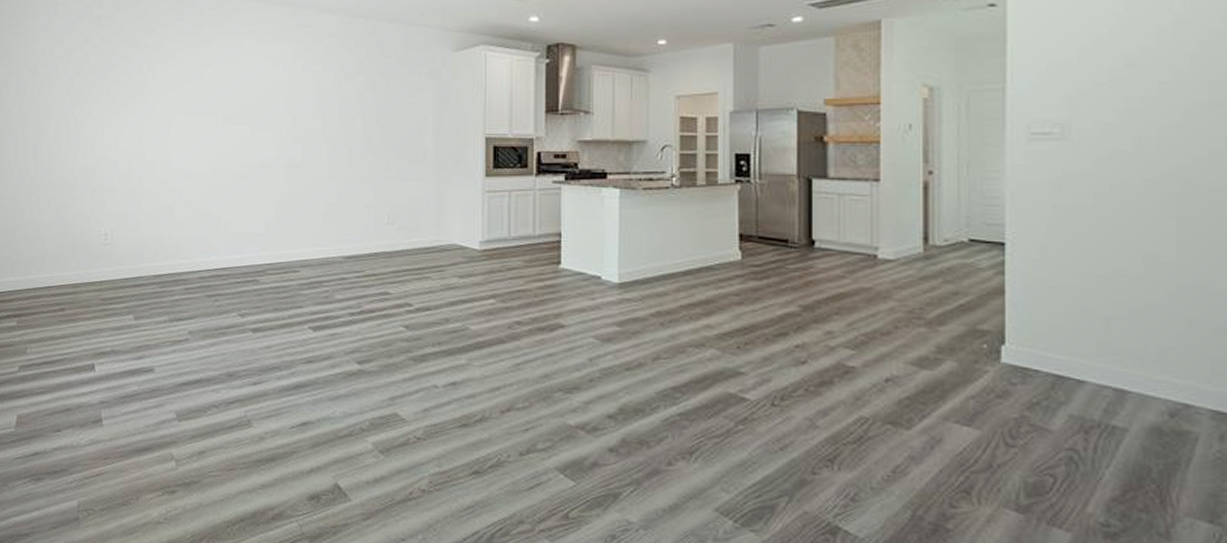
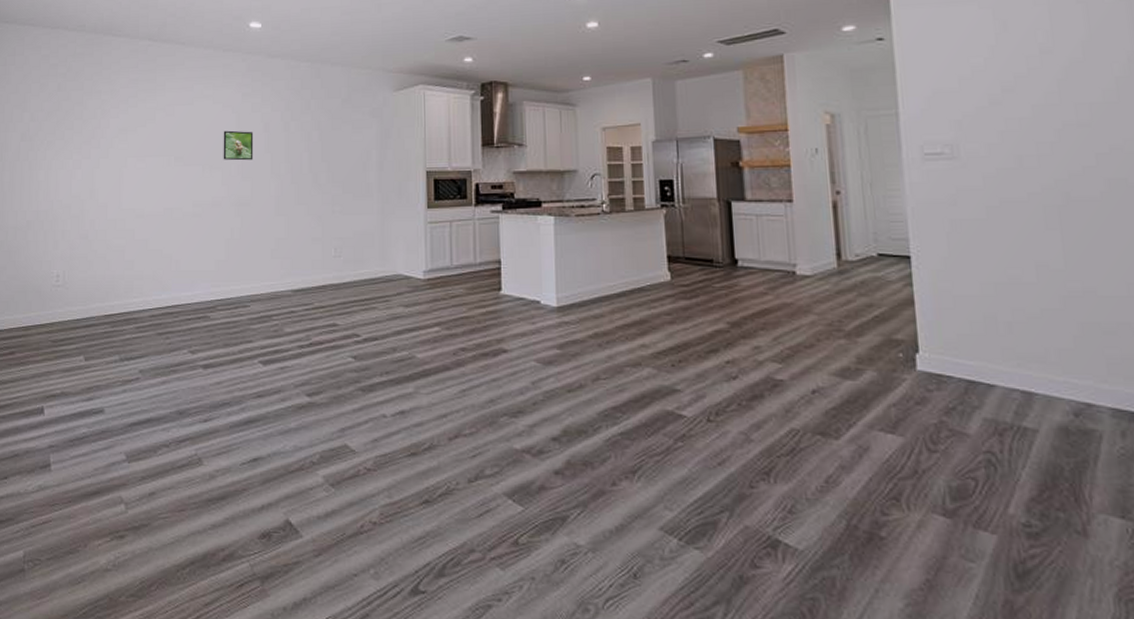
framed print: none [273,89,305,122] -> present [223,130,254,161]

